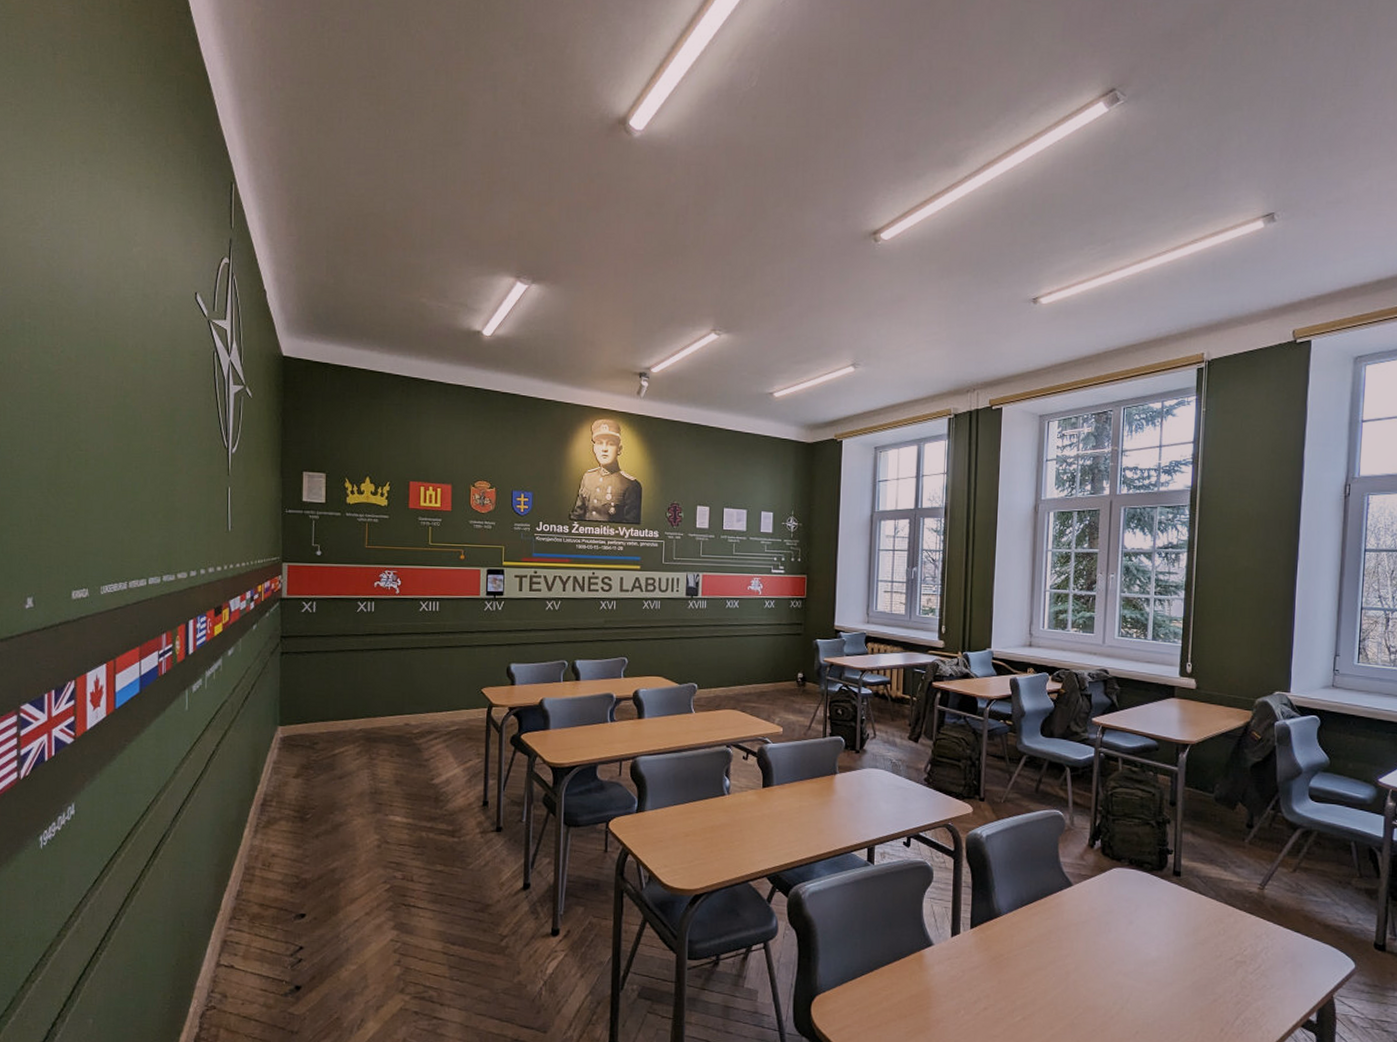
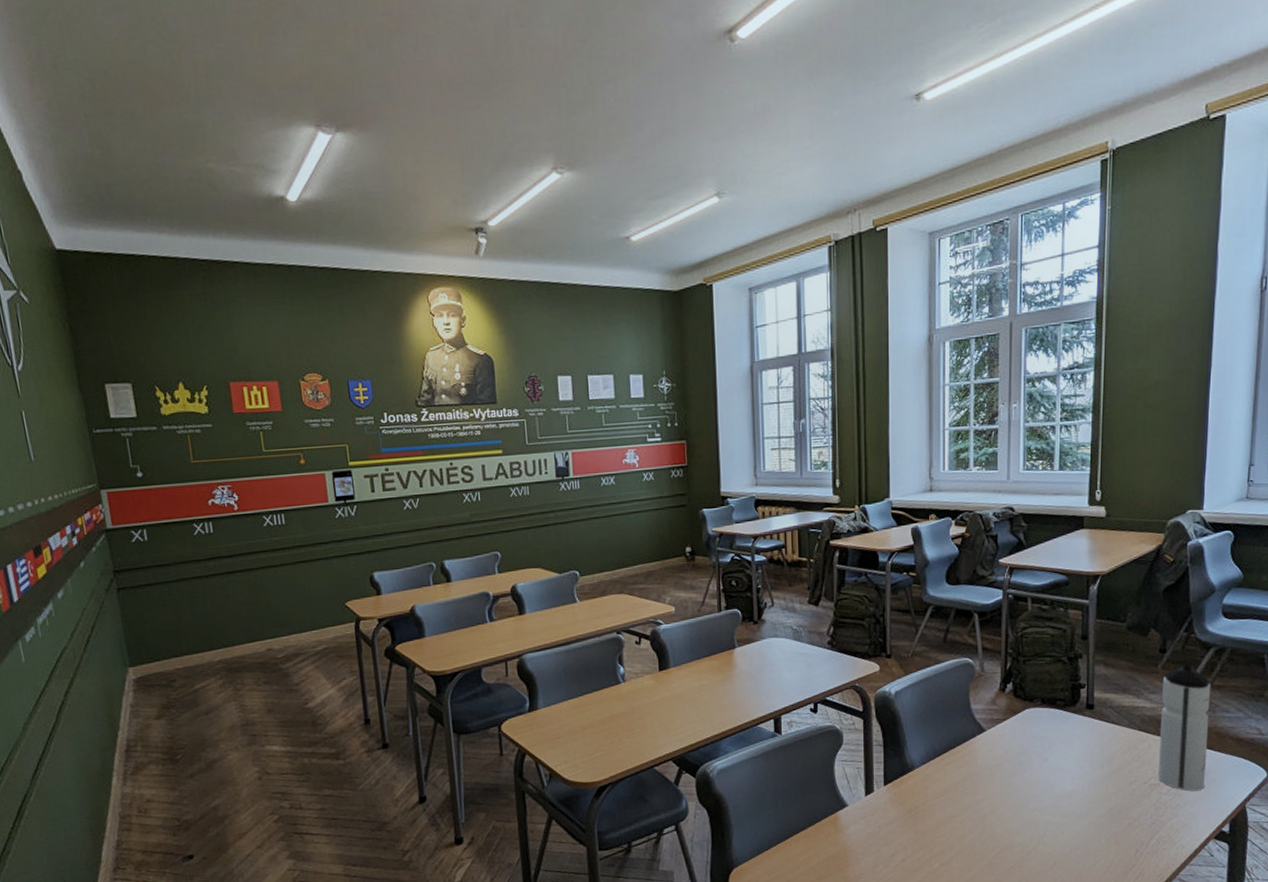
water bottle: none [1243,842,1298,974] -> present [1157,664,1211,792]

